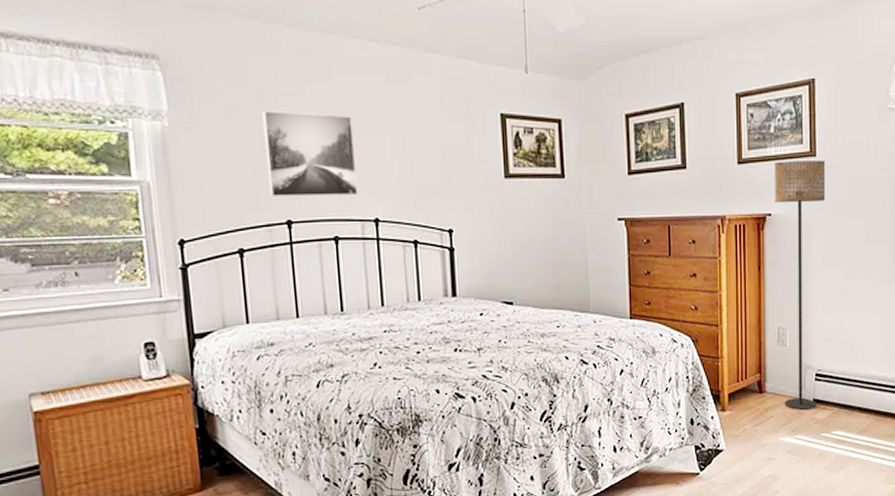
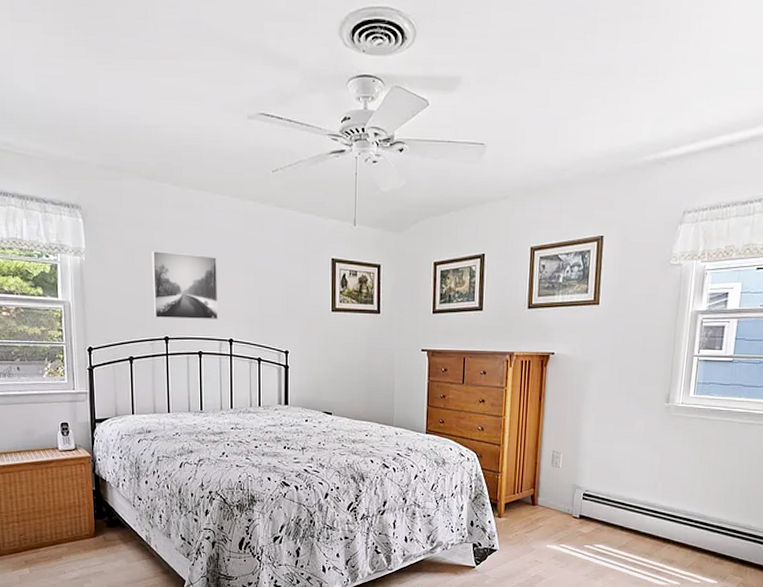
floor lamp: present [775,161,826,411] -> none [553,308,608,524]

